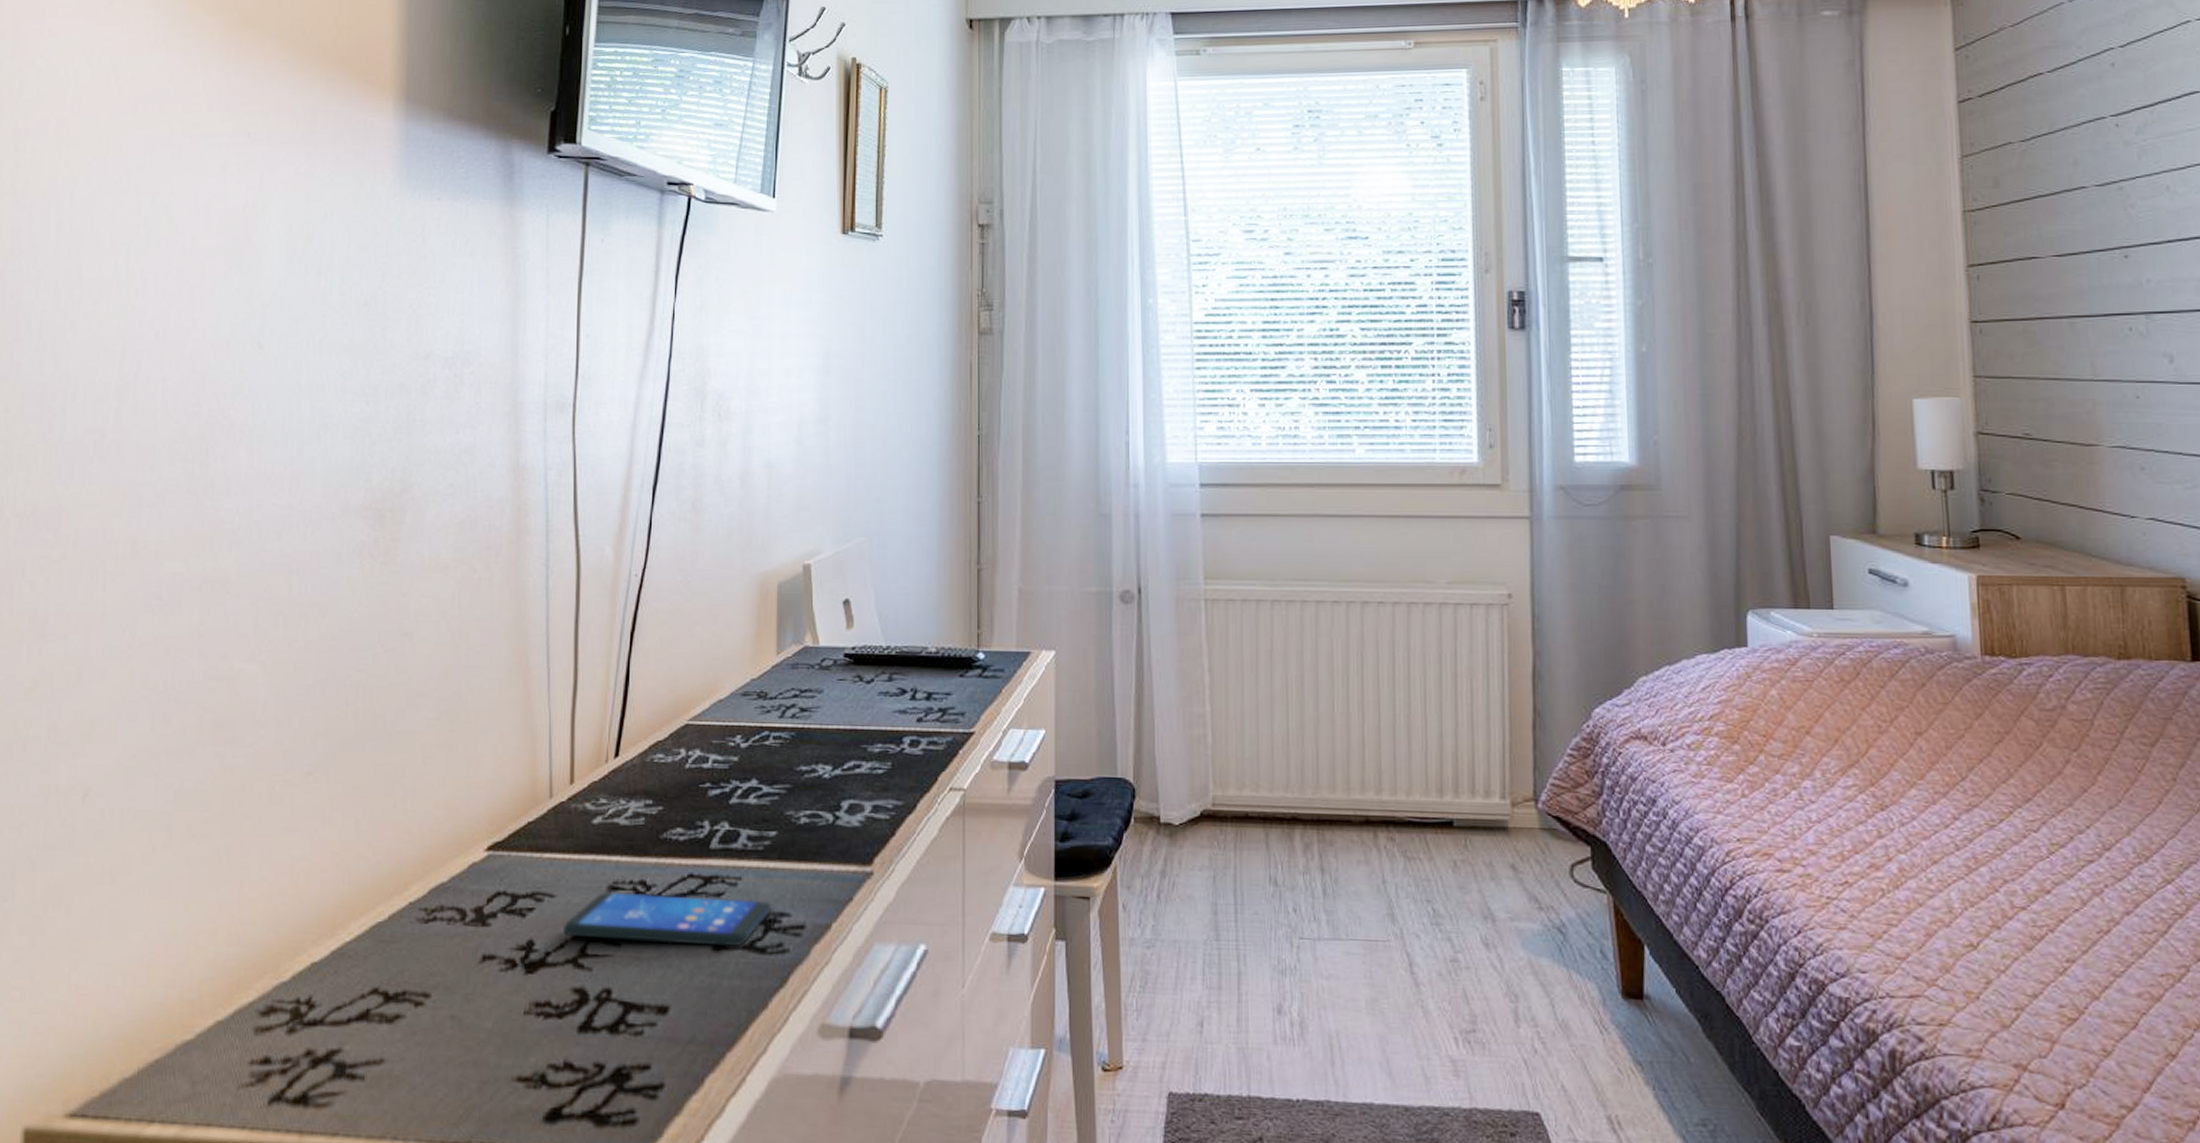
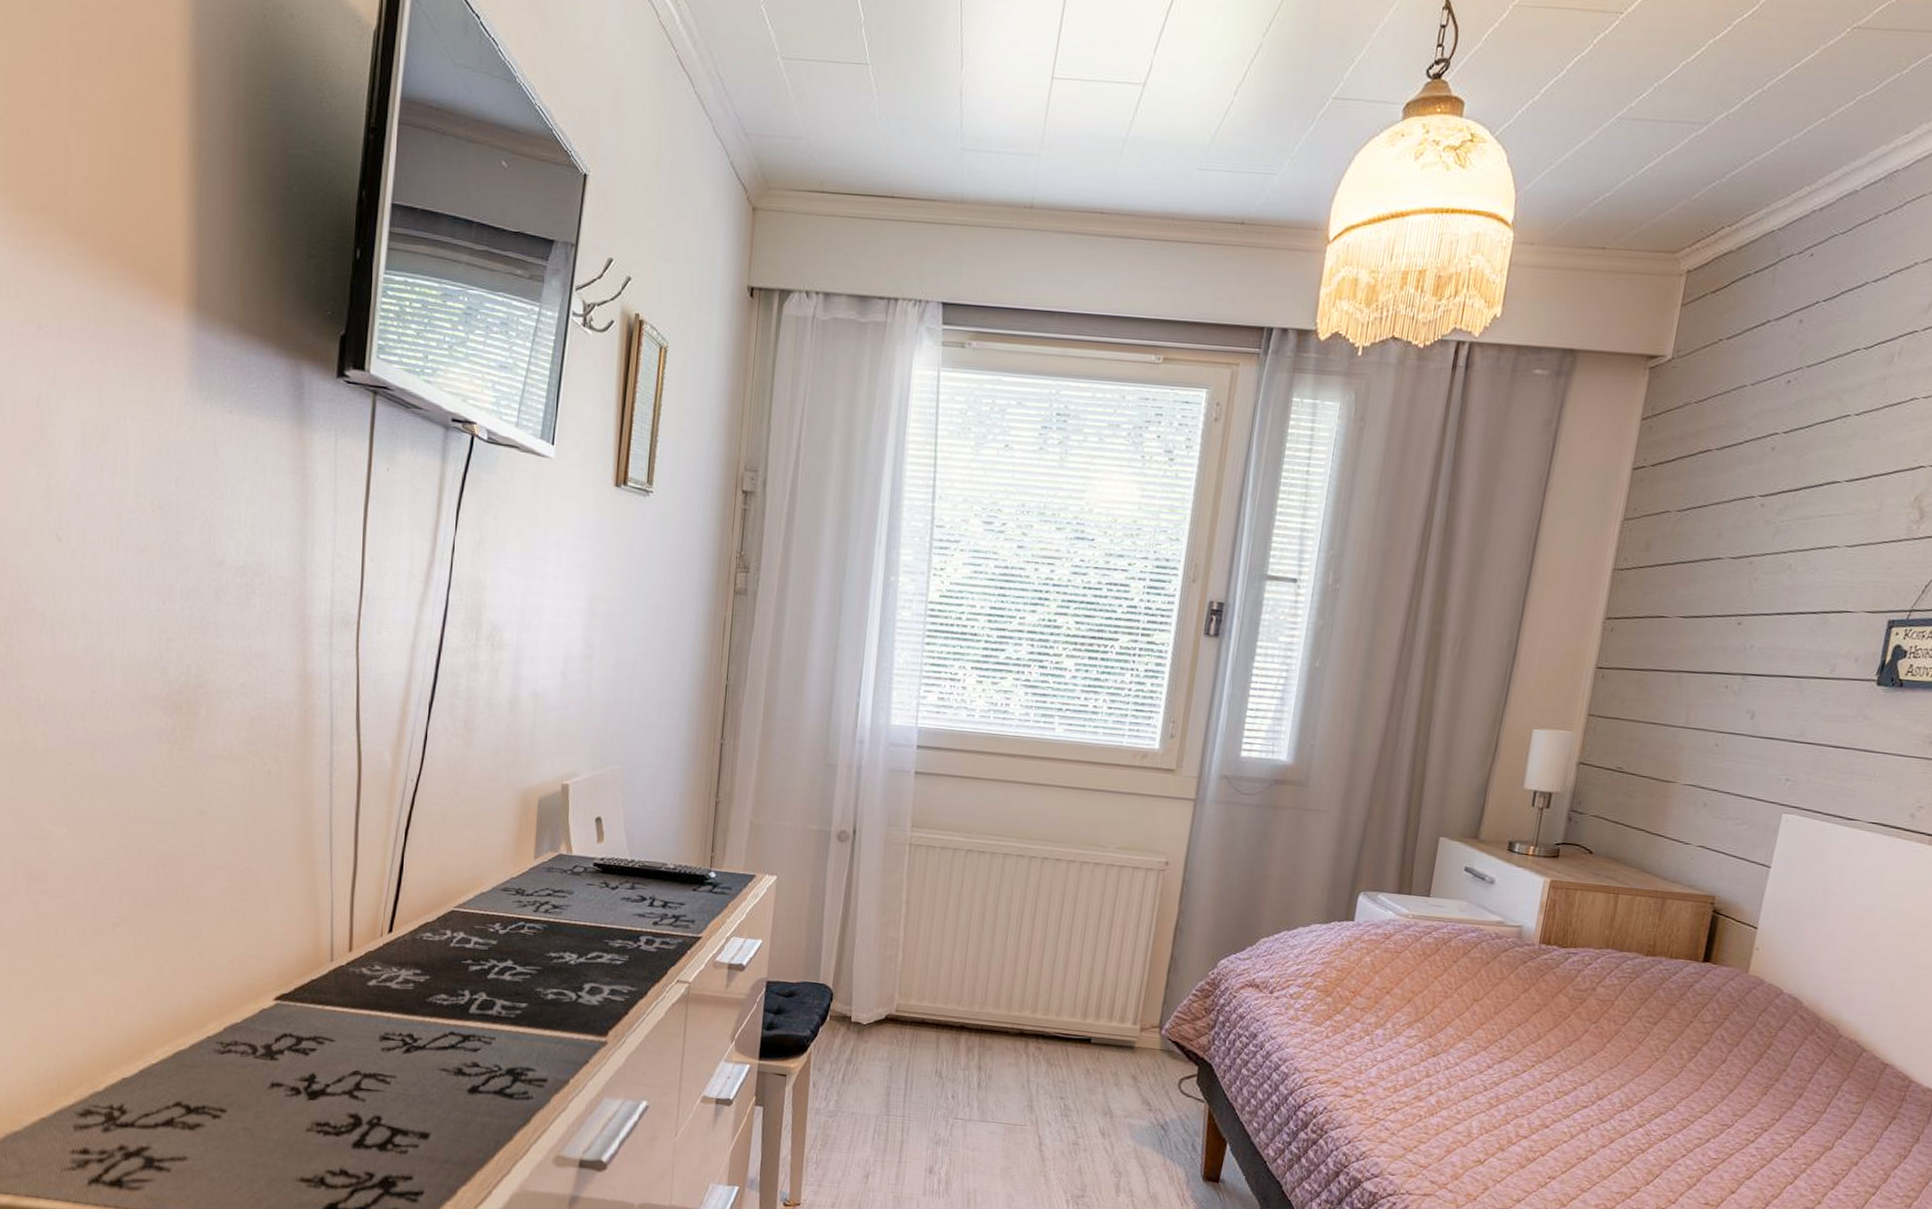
smartphone: present [564,891,772,947] -> none [341,1040,520,1092]

